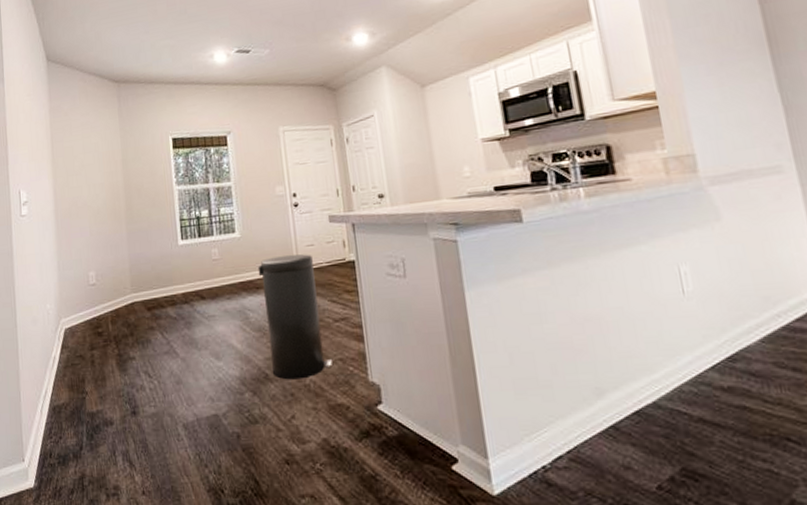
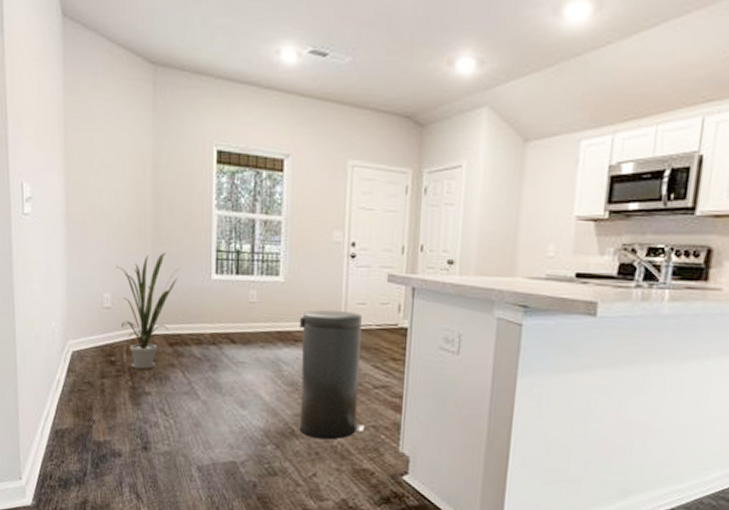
house plant: none [98,228,150,337] -> present [116,252,179,370]

